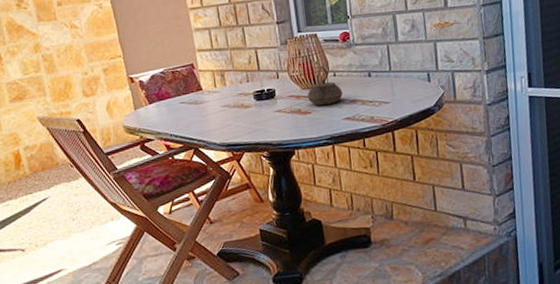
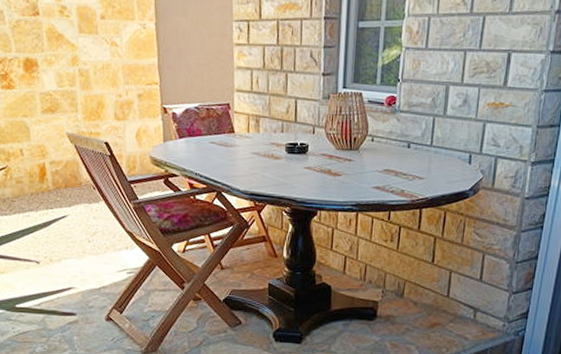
teapot: present [307,66,343,106] -> none [339,129,378,170]

